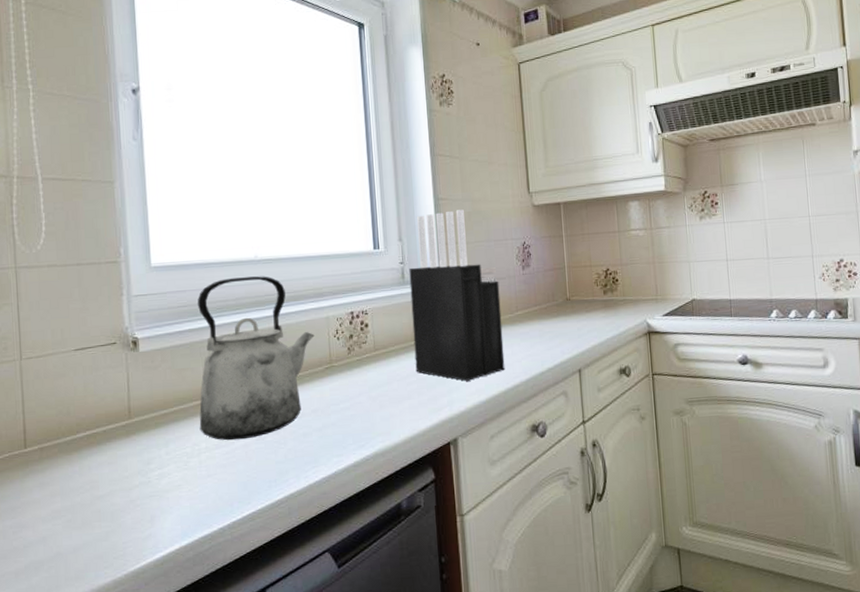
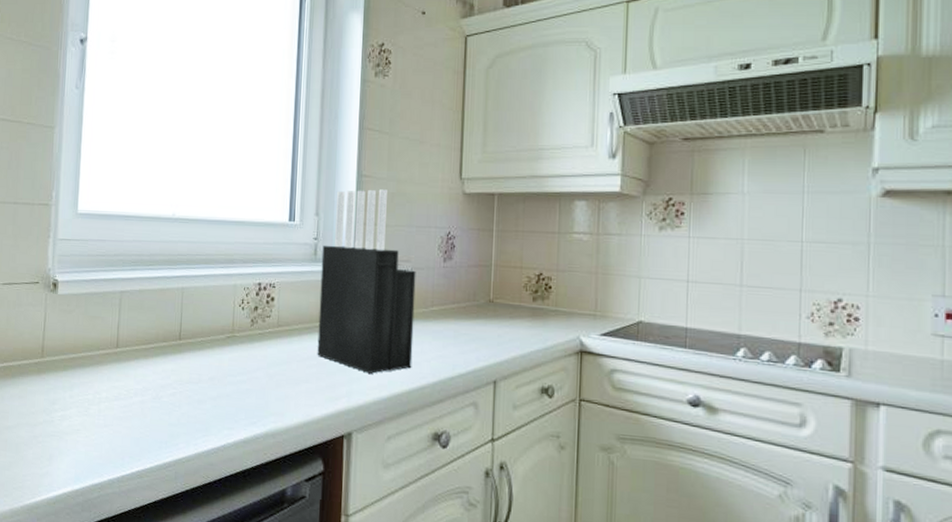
kettle: present [198,276,315,441] -> none [102,233,221,396]

